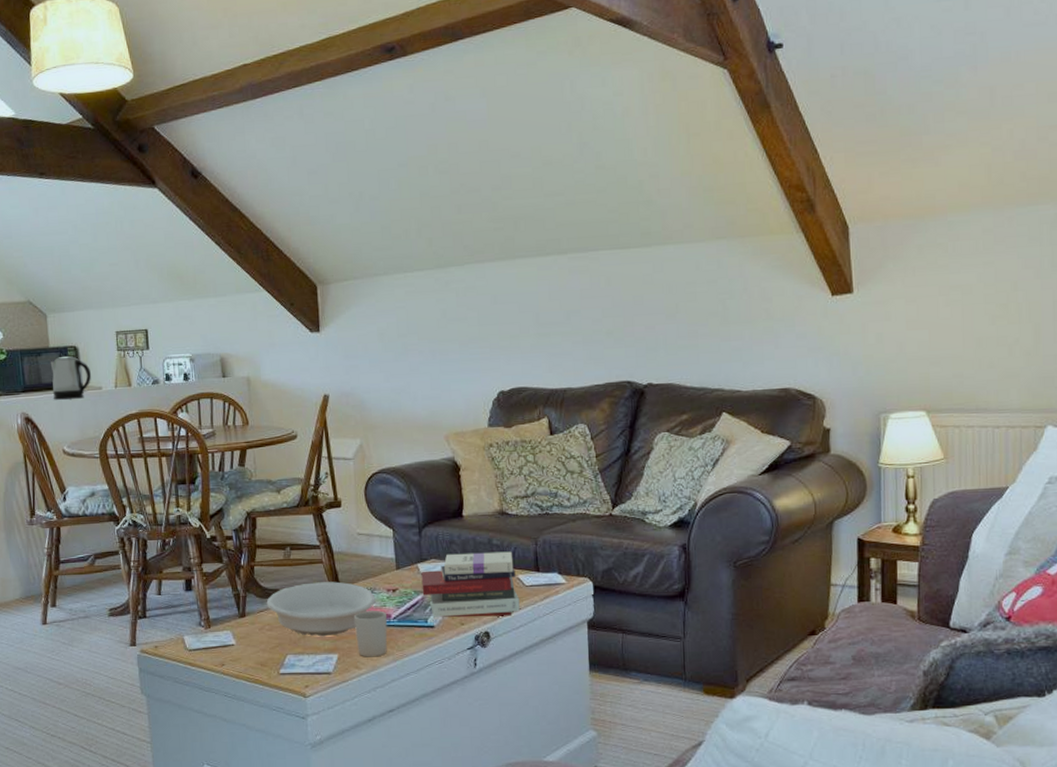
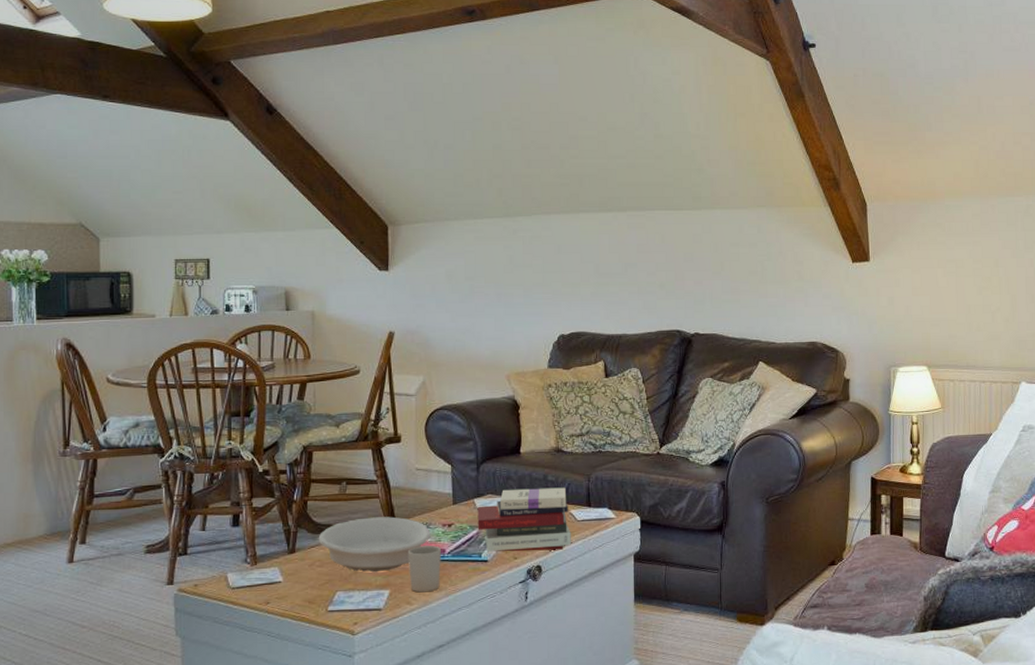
kettle: present [50,356,92,401] -> none [99,282,145,327]

